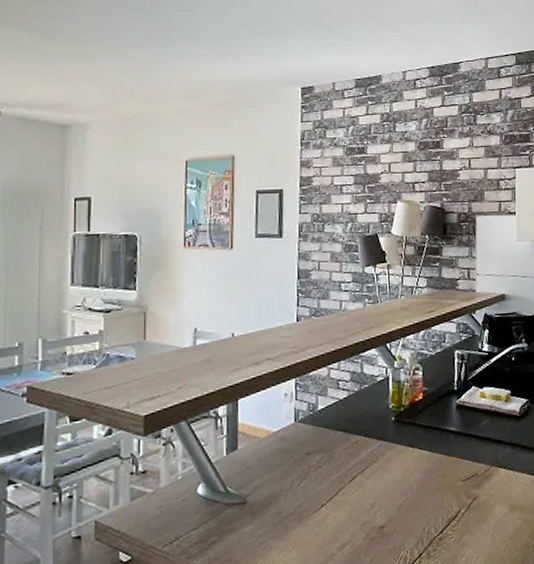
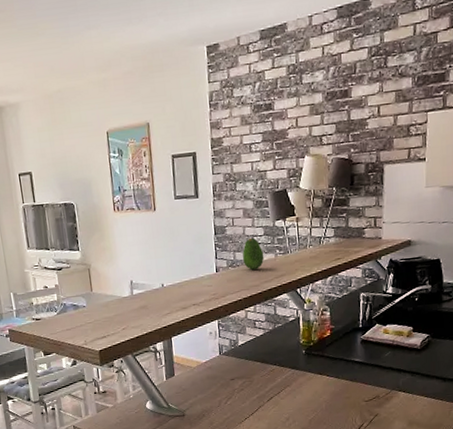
fruit: none [327,285,352,320] -> present [242,238,264,270]

